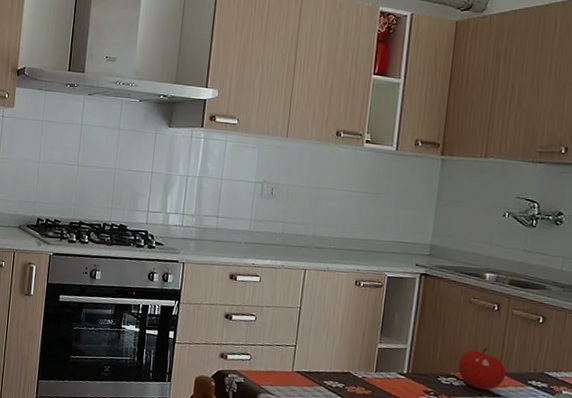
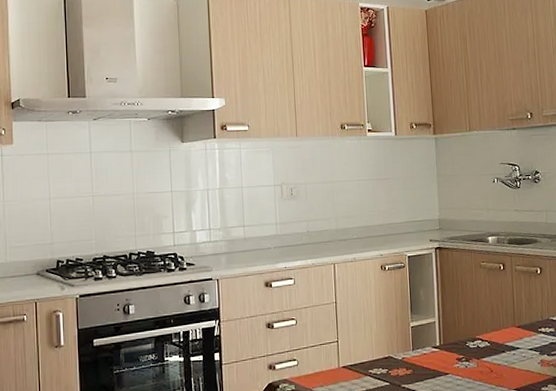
fruit: present [458,347,506,391] -> none [480,306,520,346]

